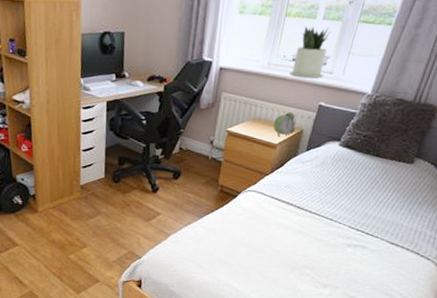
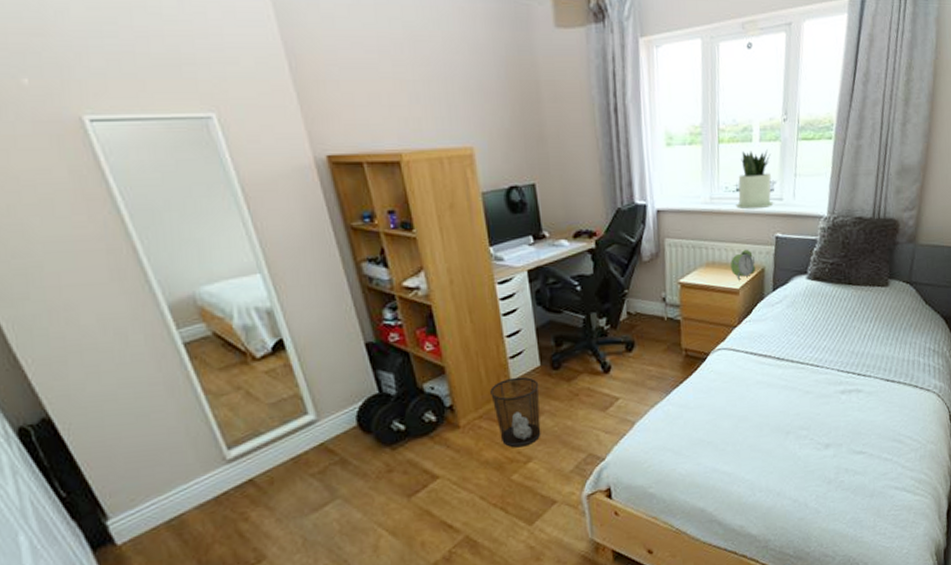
waste bin: none [64,182,101,236] -> present [490,376,541,448]

